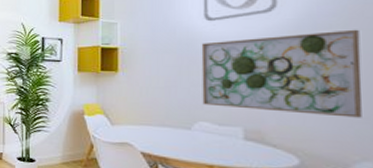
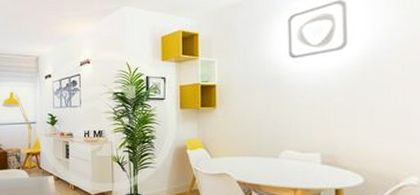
wall art: present [201,29,362,118] -> none [286,64,411,140]

